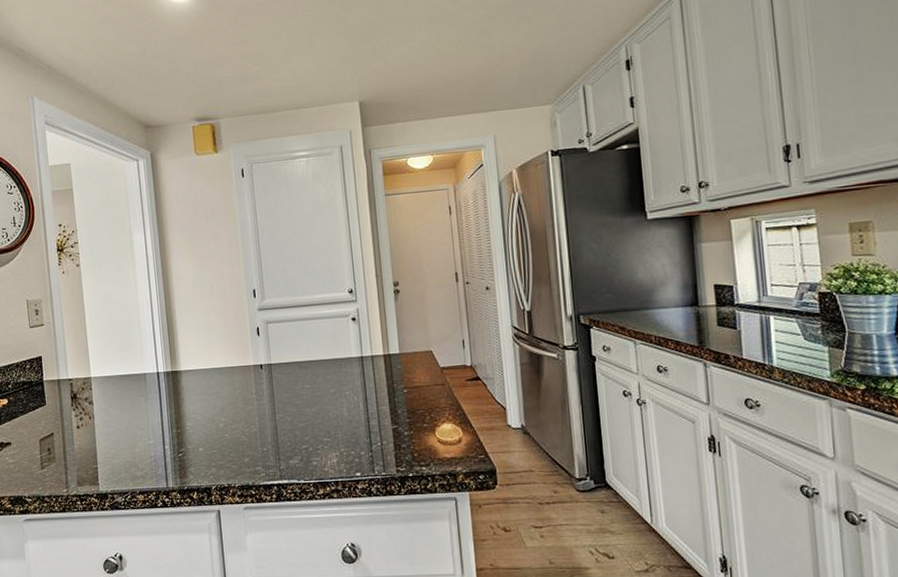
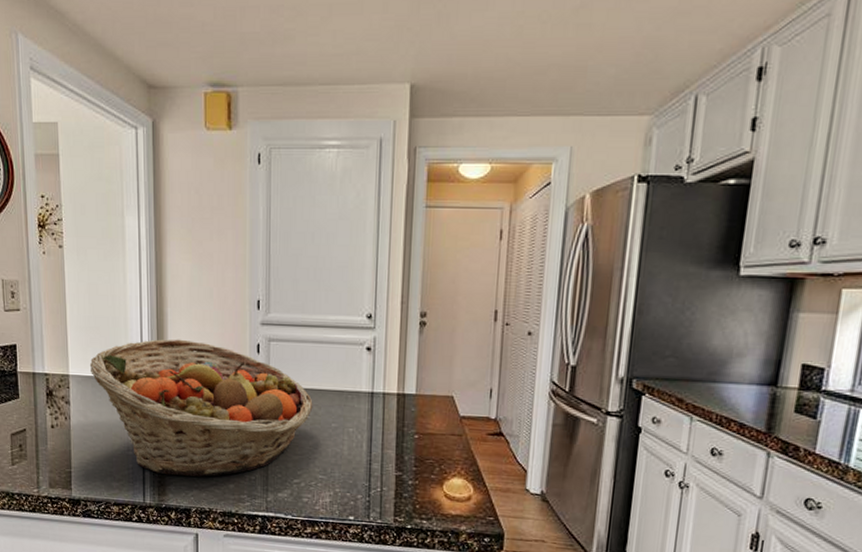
fruit basket: none [109,332,312,458] -> present [89,339,313,477]

